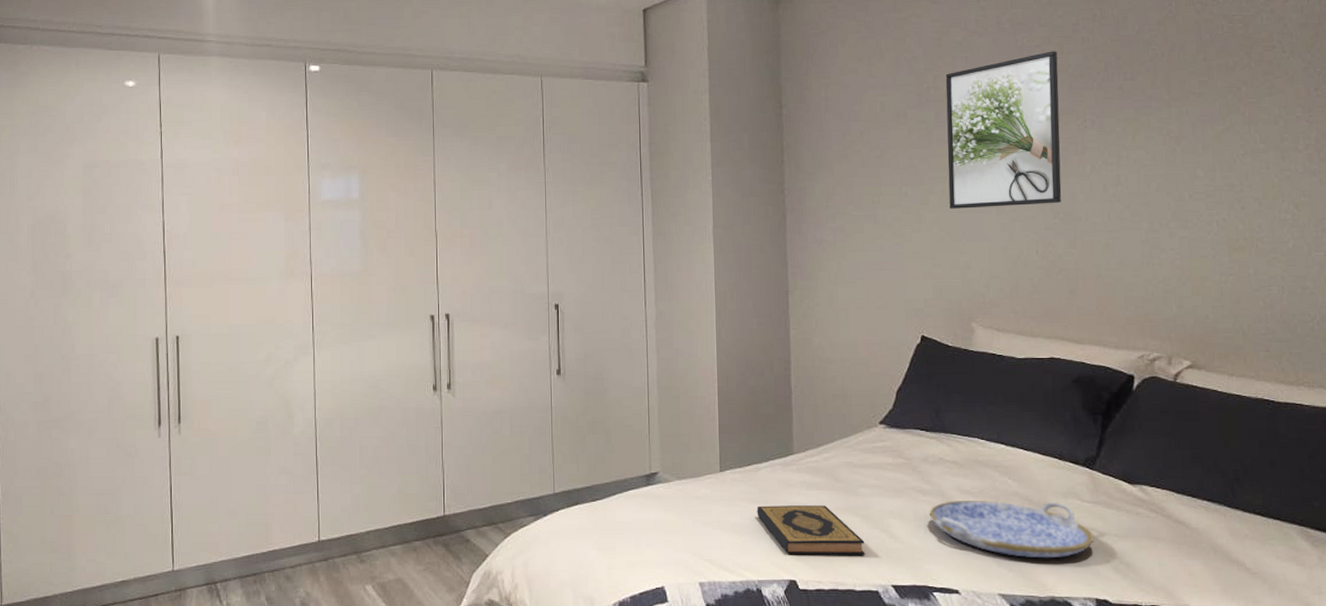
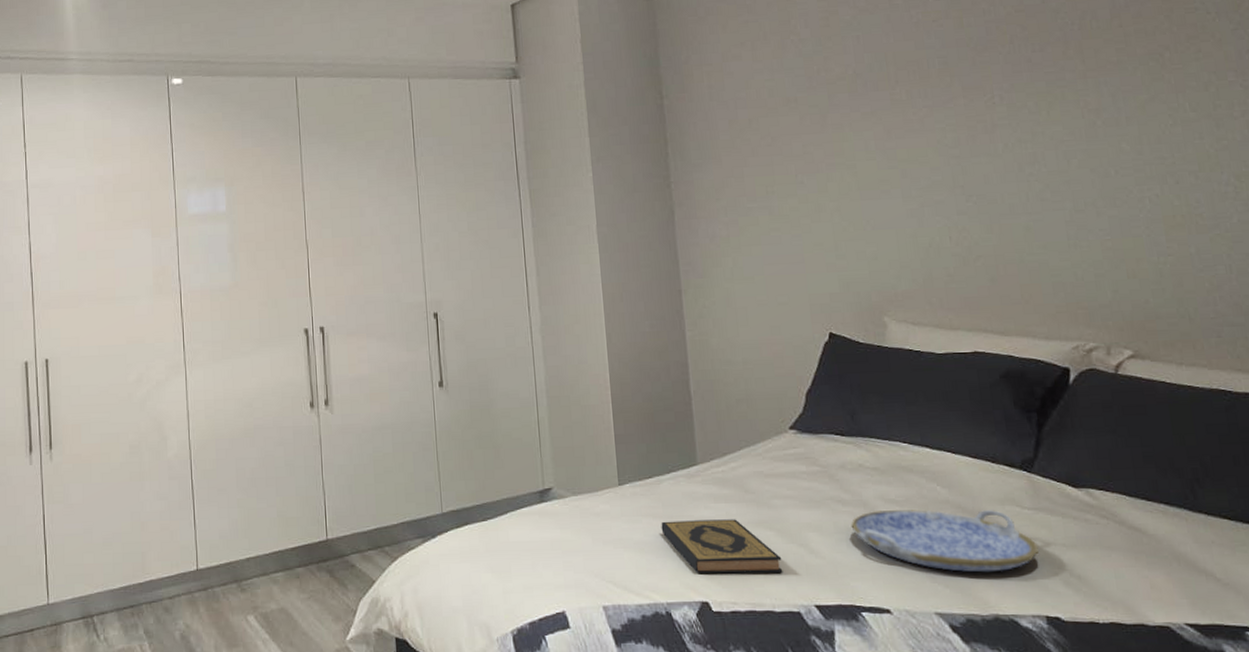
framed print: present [945,51,1062,209] -> none [836,25,973,196]

